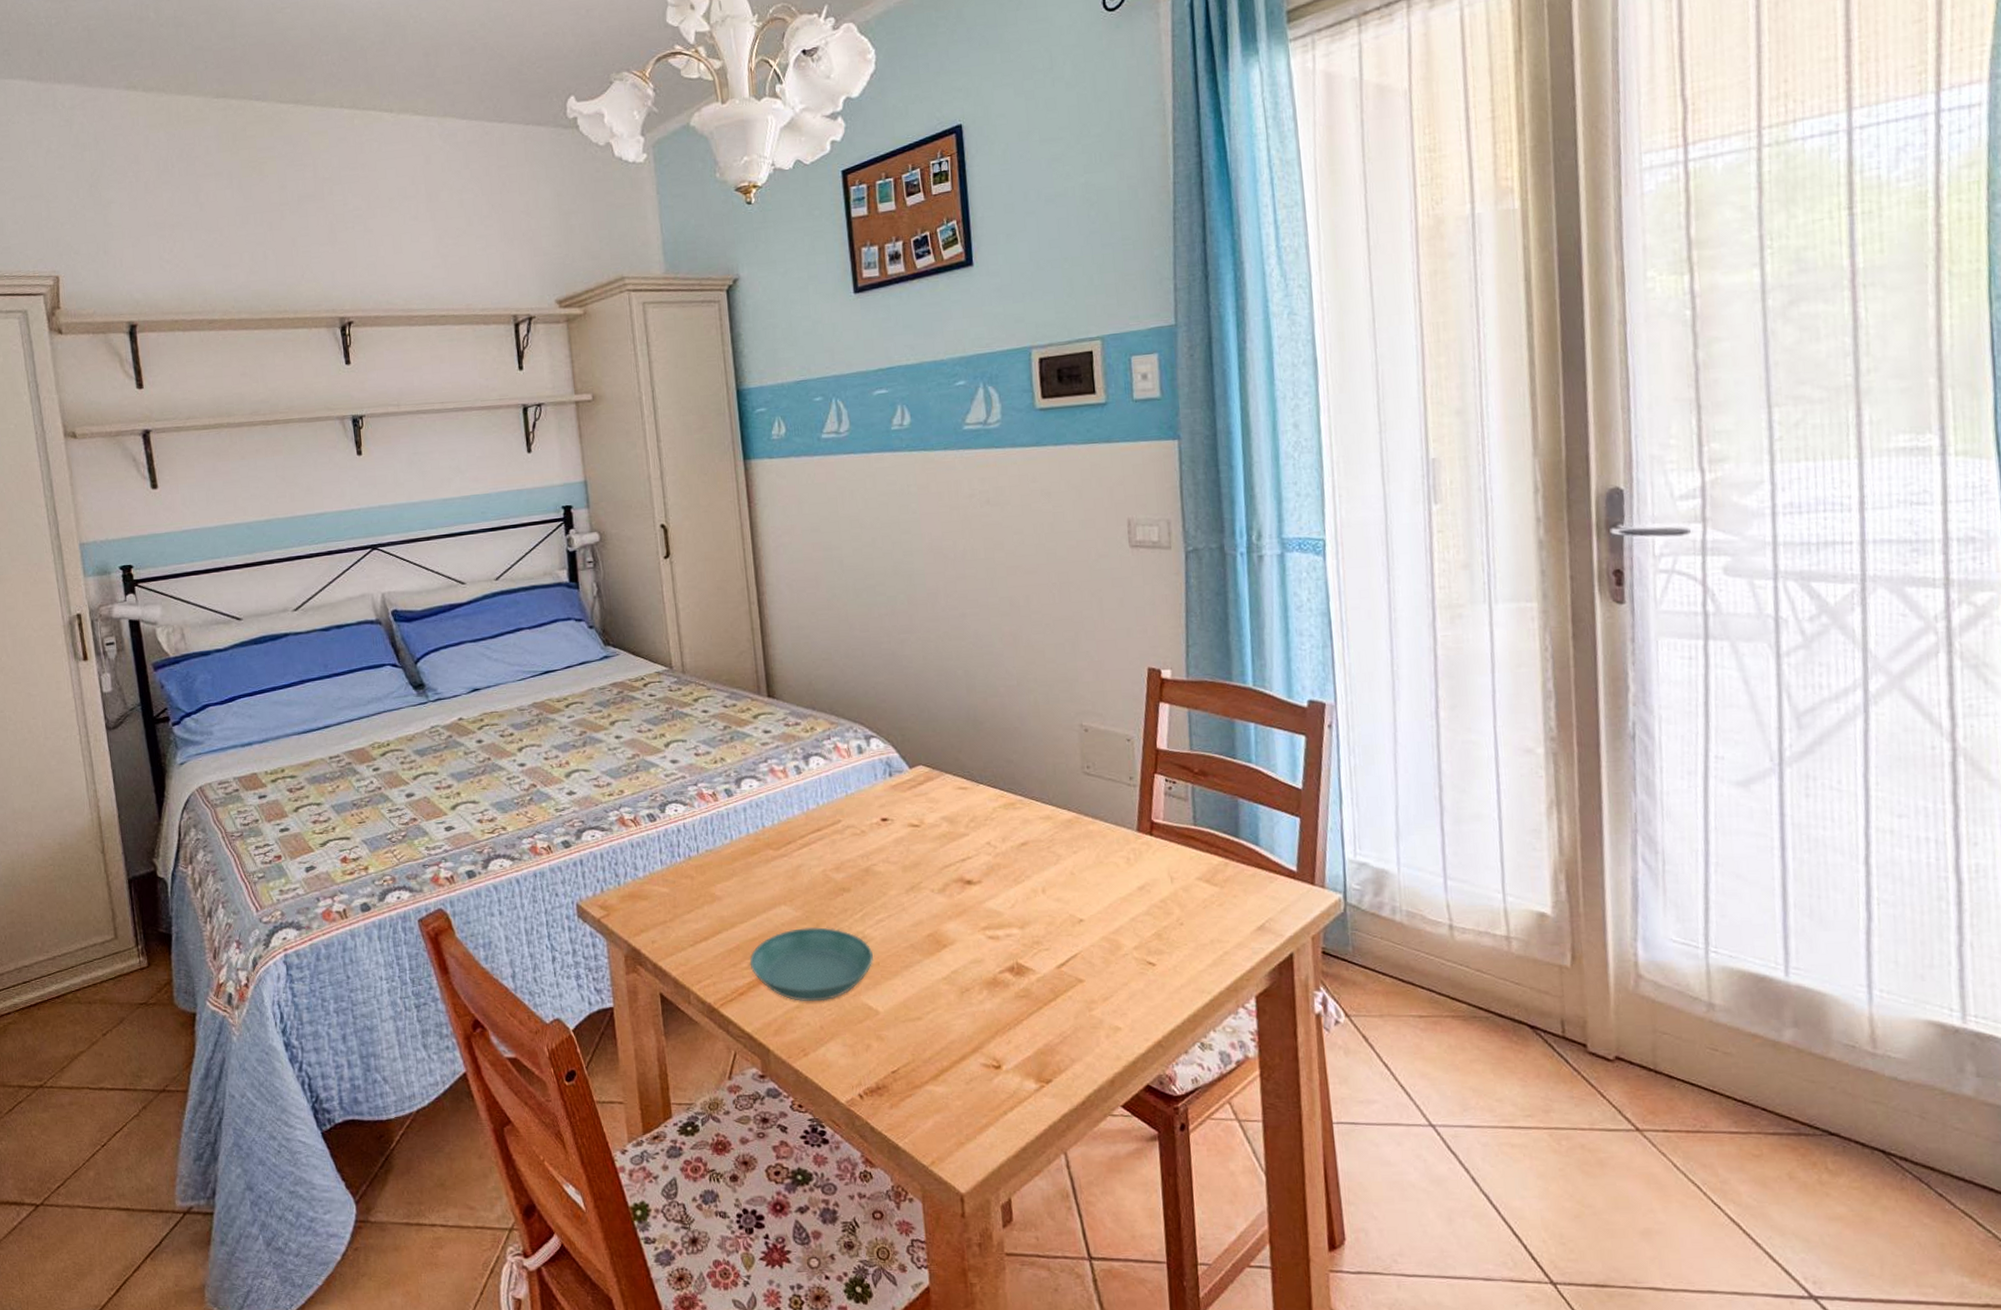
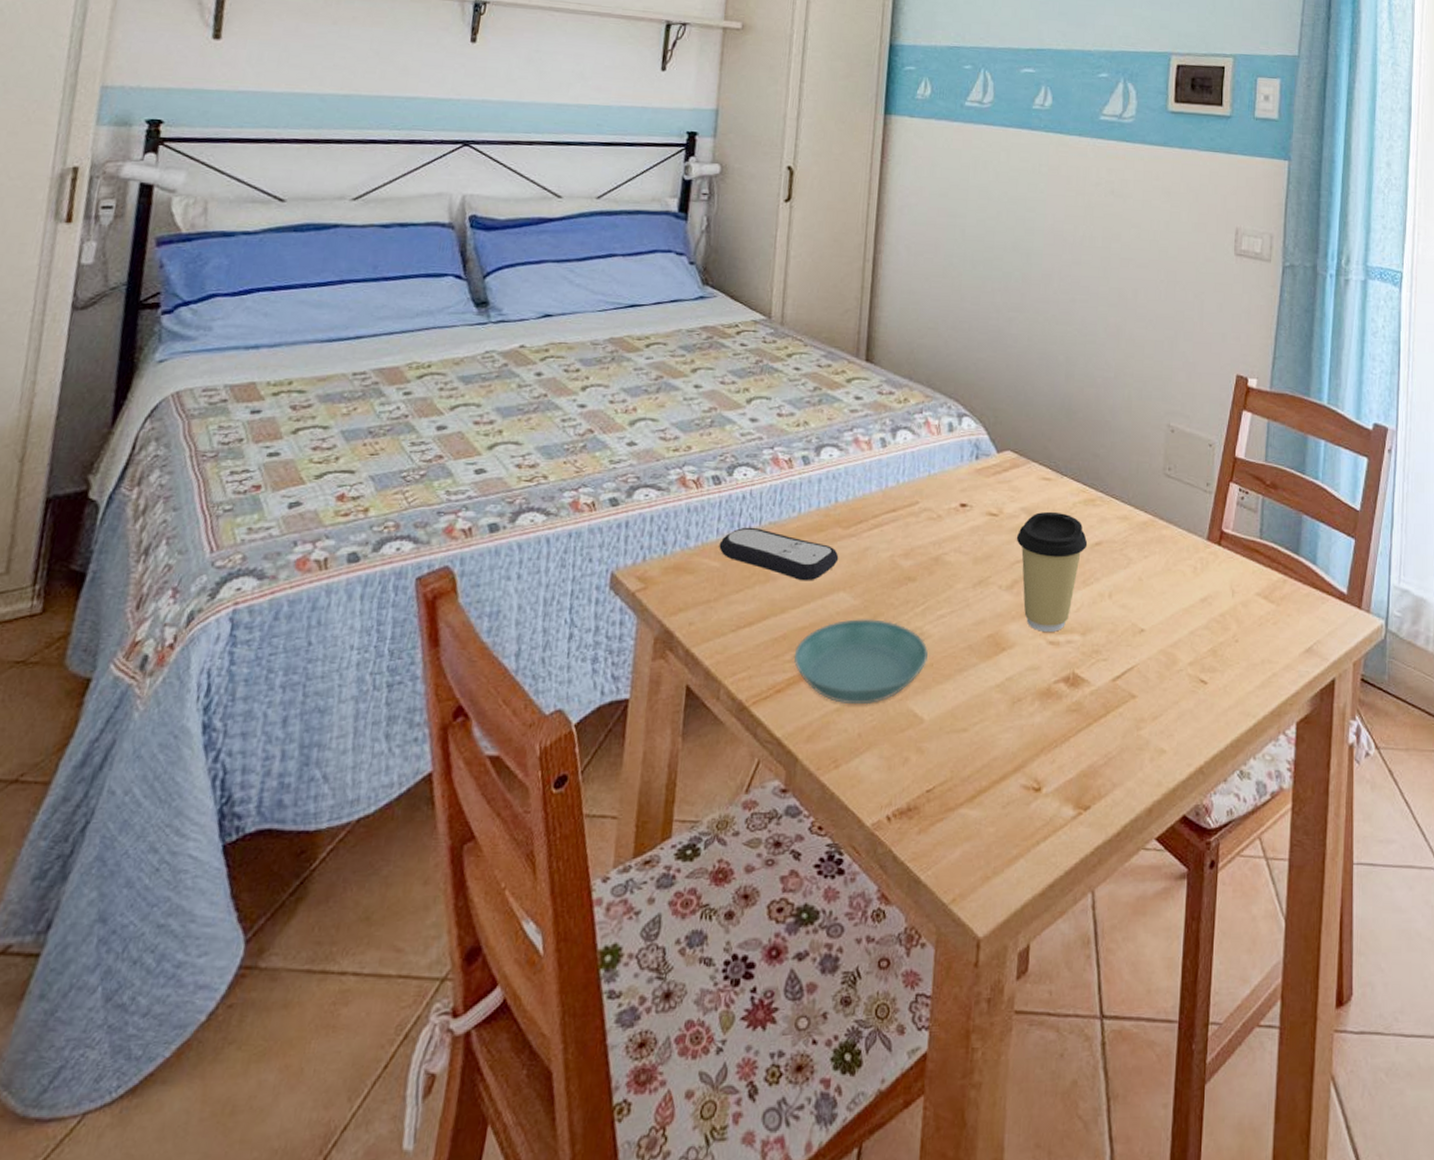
remote control: none [665,855,775,899] -> present [719,527,839,581]
coffee cup: none [941,818,1014,928] -> present [1016,511,1088,632]

